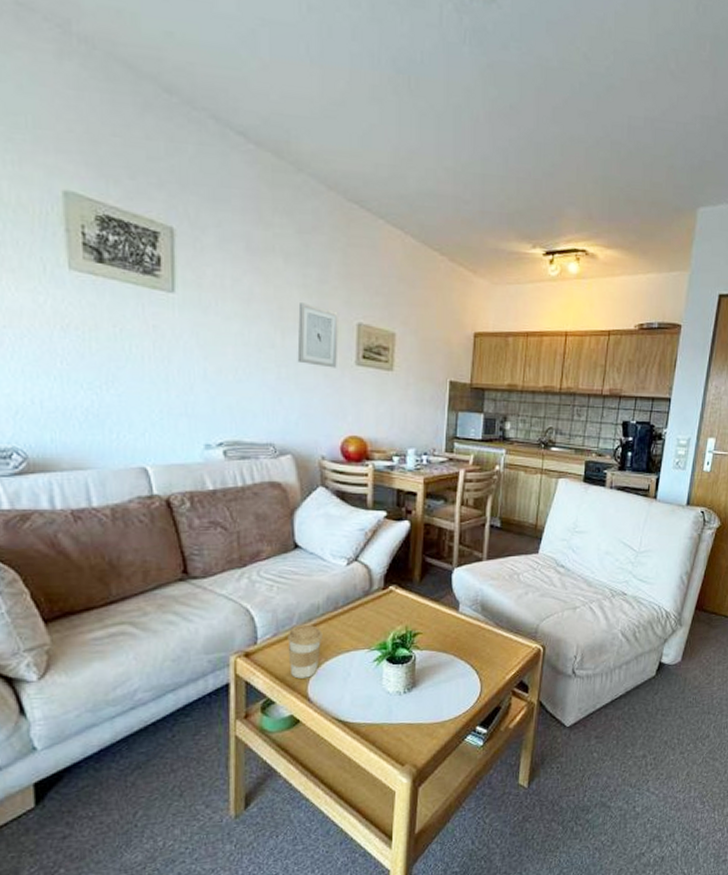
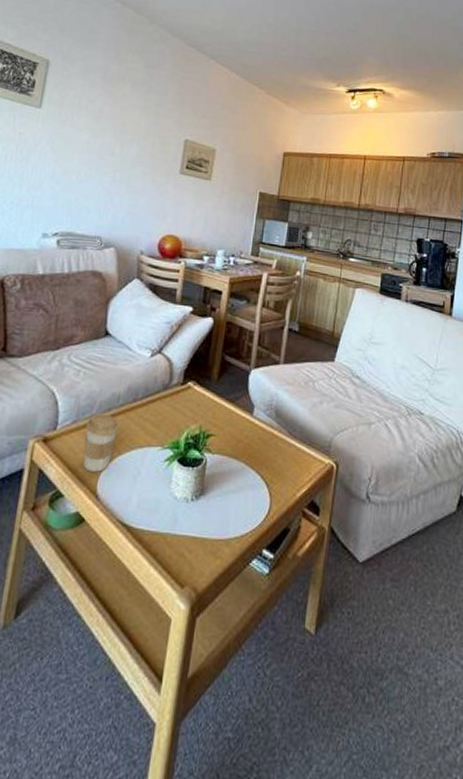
wall art: present [297,303,338,368] -> none [131,121,170,175]

